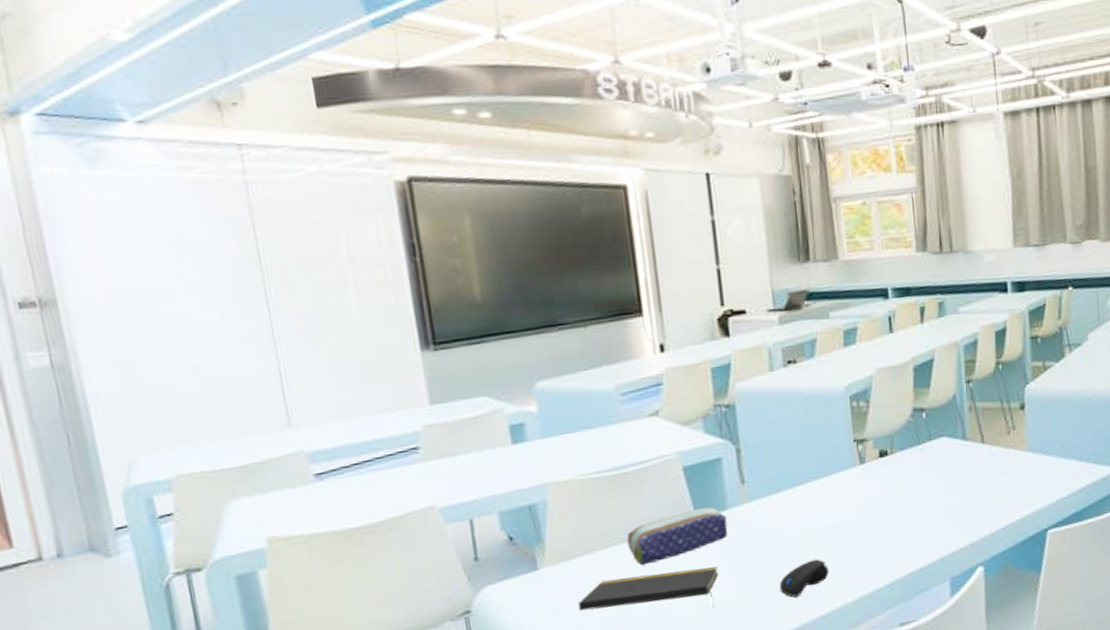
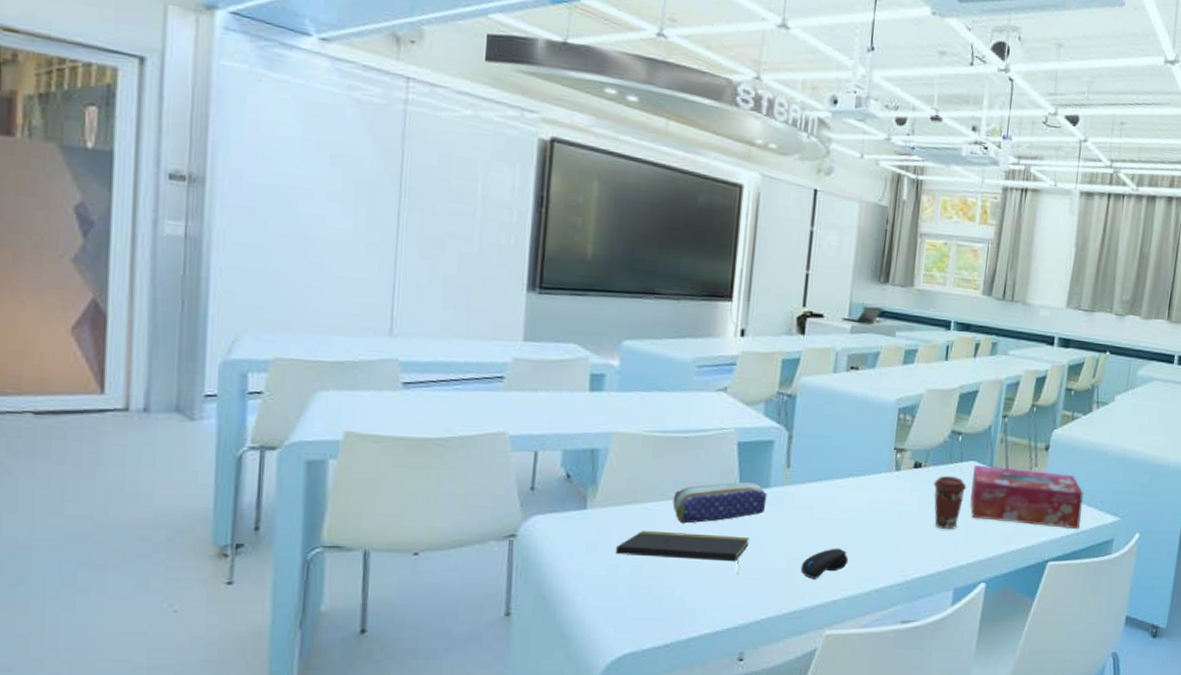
coffee cup: none [904,457,942,518] -> present [933,475,967,530]
tissue box: none [945,431,1076,499] -> present [970,465,1084,530]

